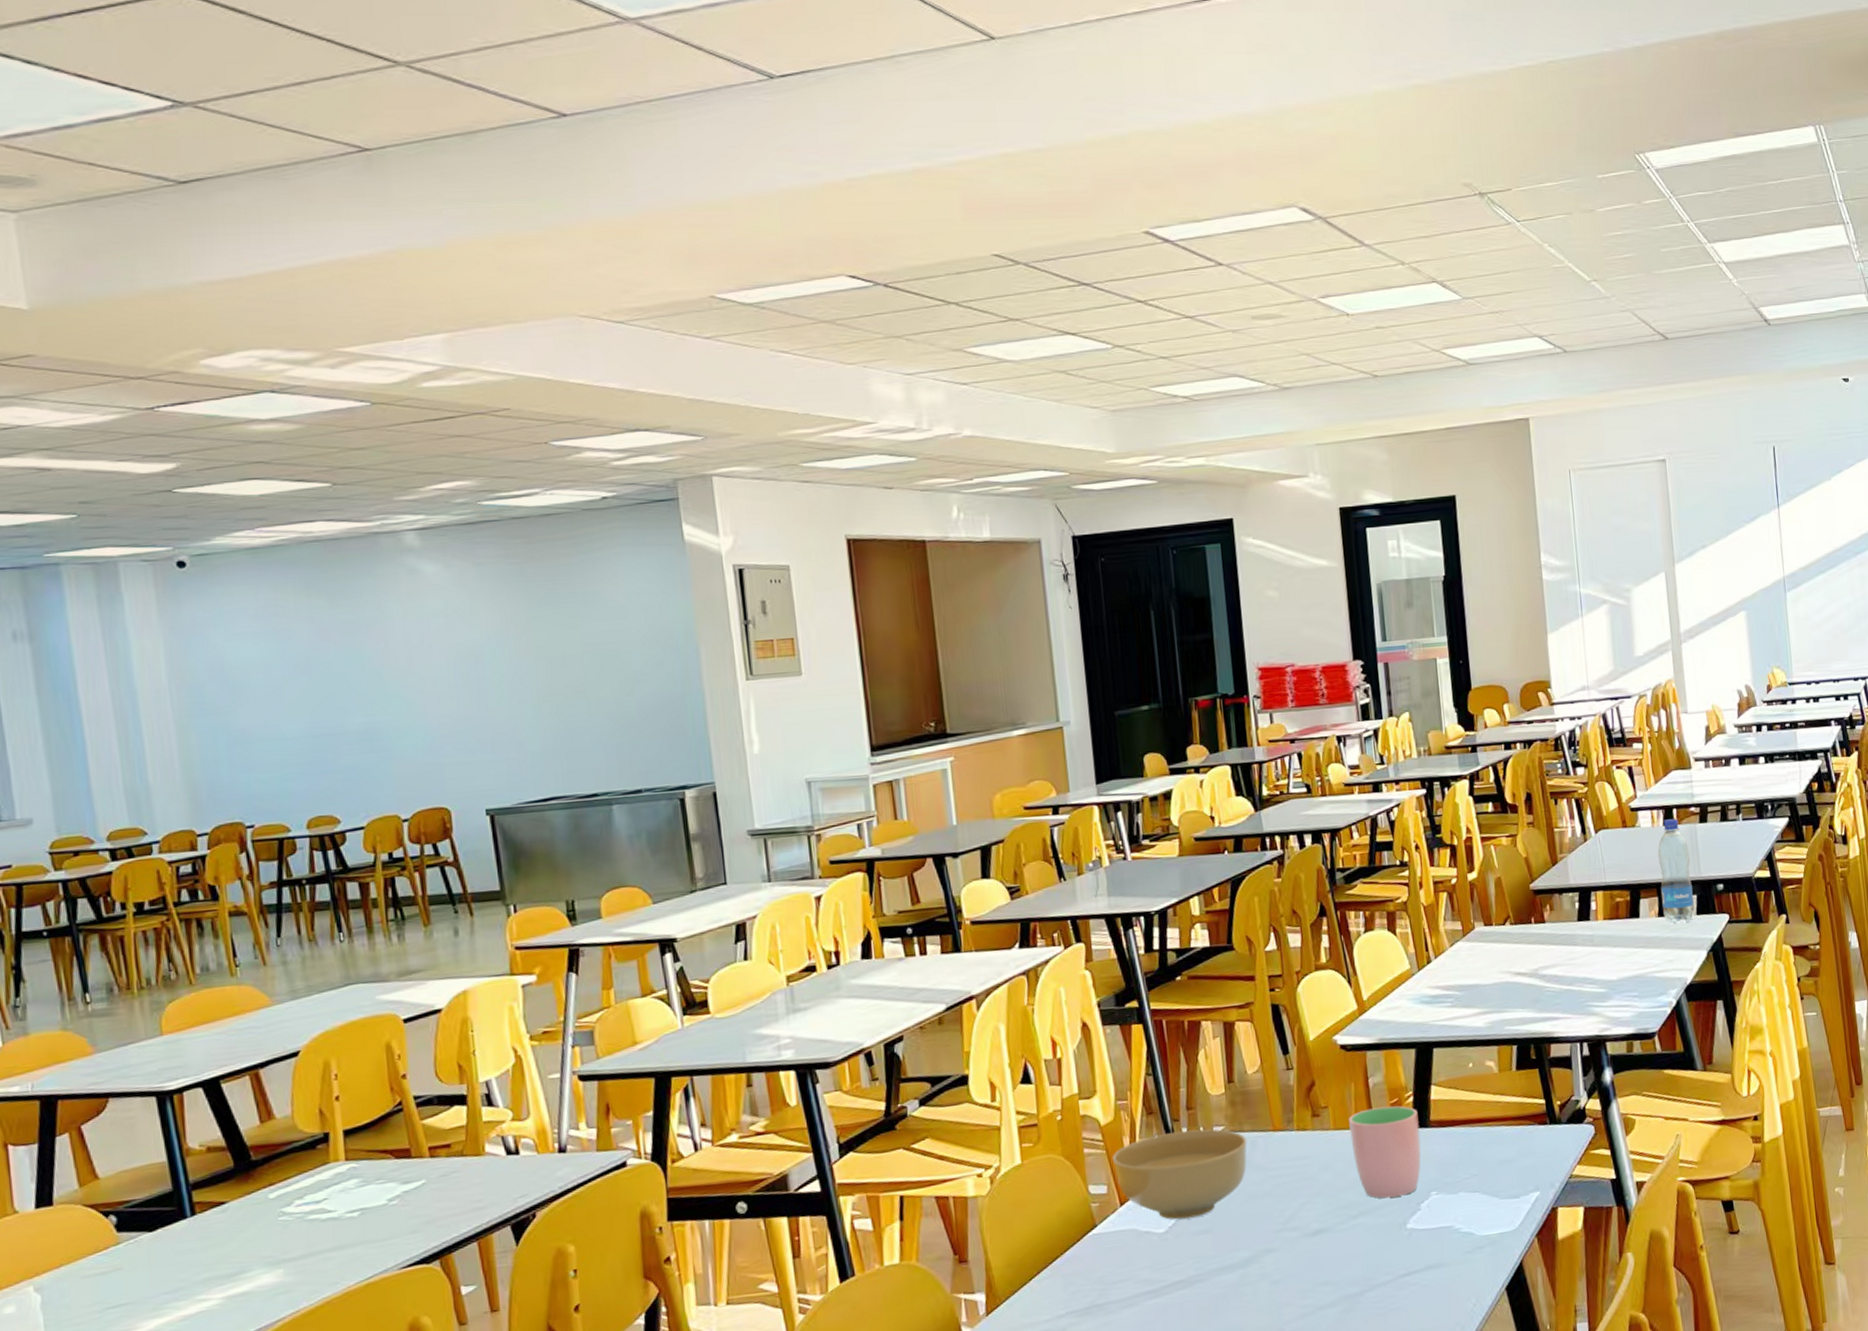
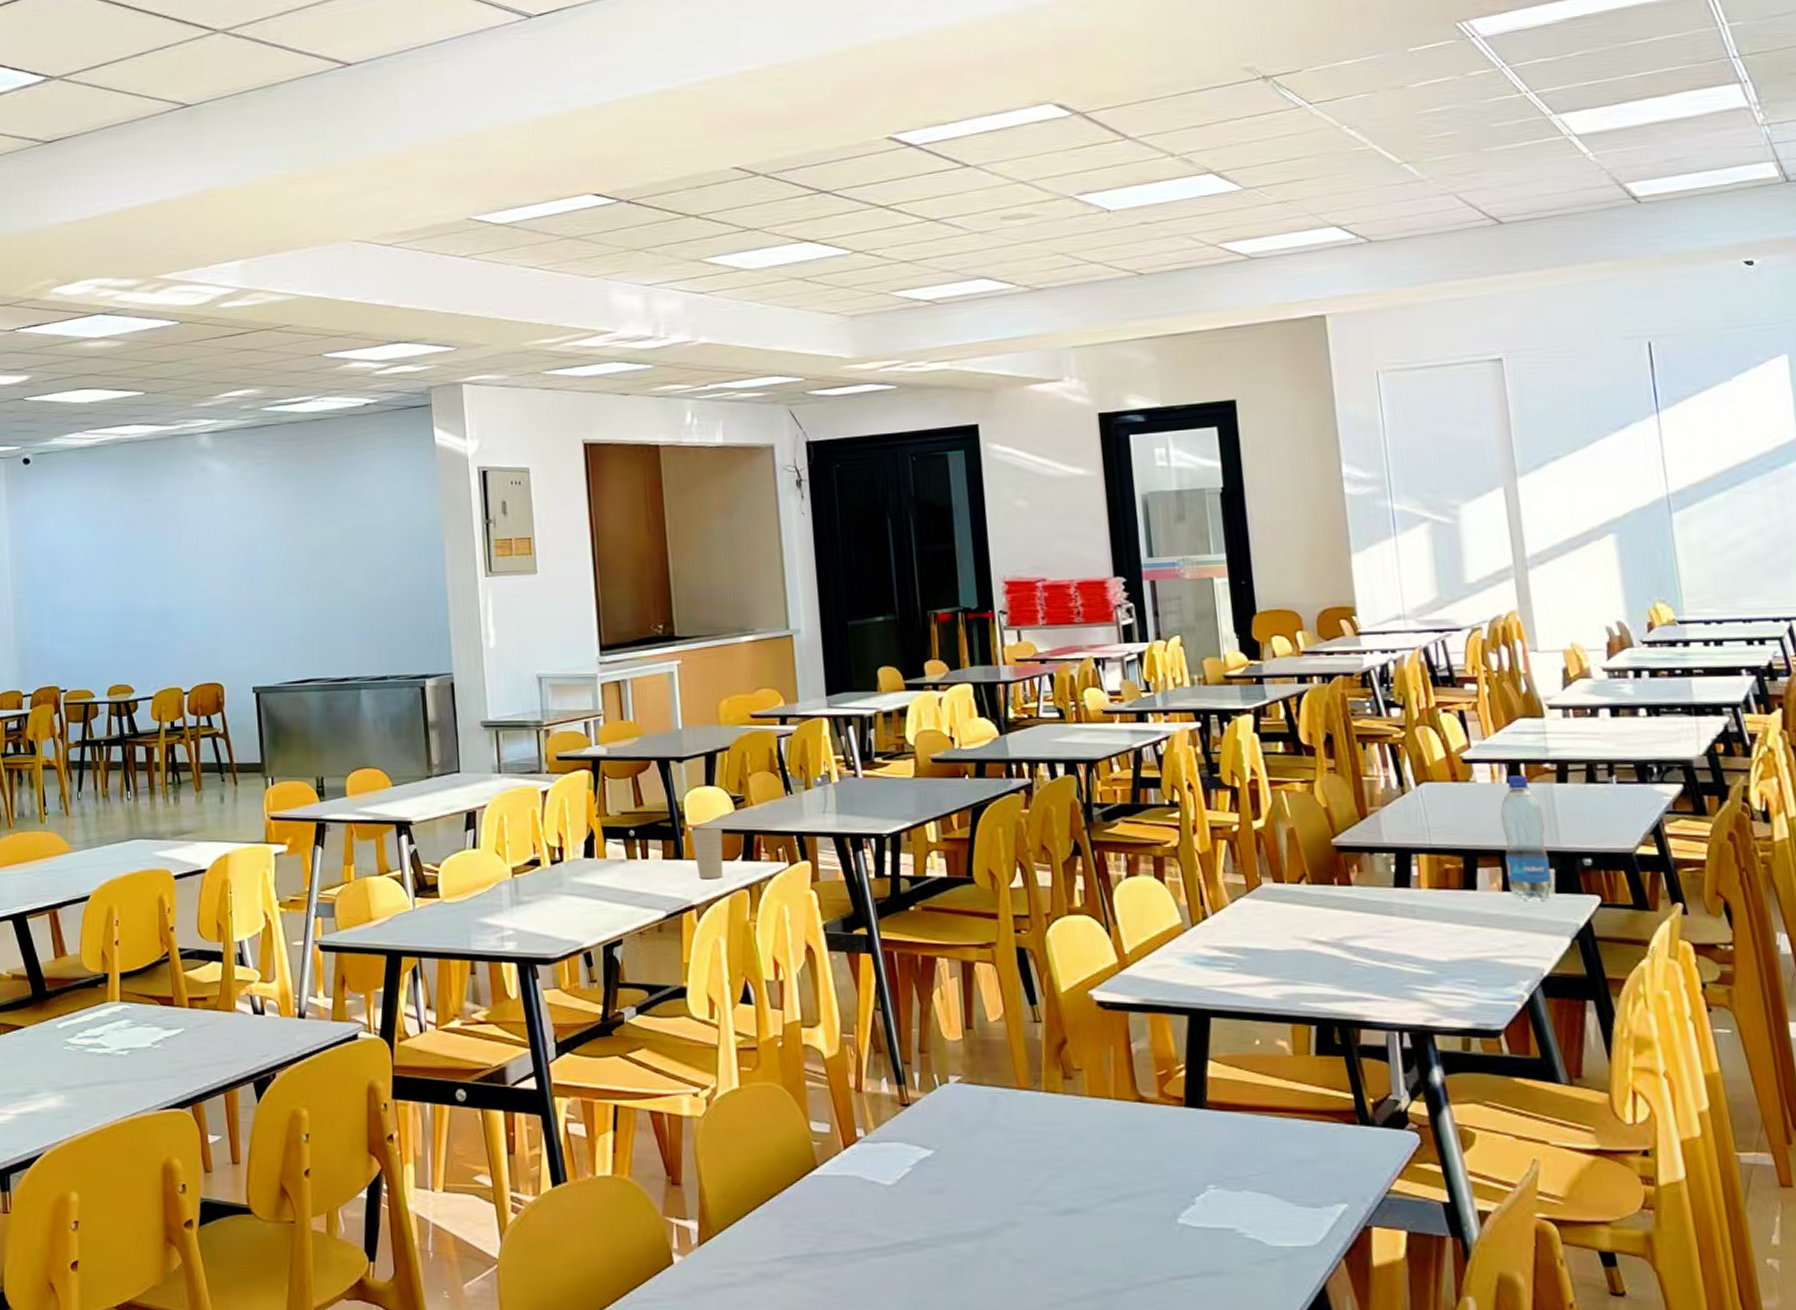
cup: none [968,918,1002,969] -> present [691,828,724,878]
bowl: present [1112,1129,1247,1220] -> none [836,1075,988,1173]
cup: present [1349,1105,1421,1199] -> none [1107,1078,1196,1184]

